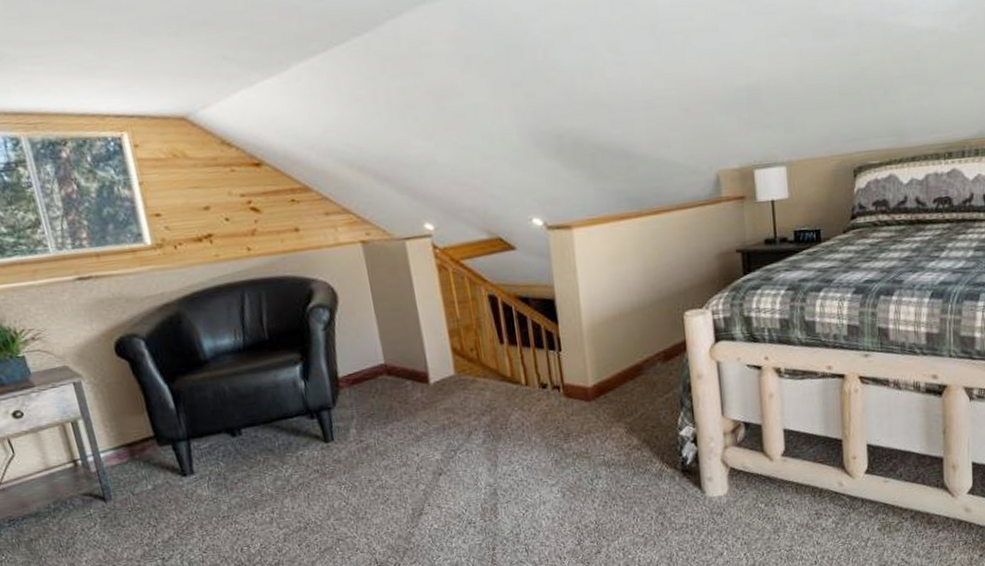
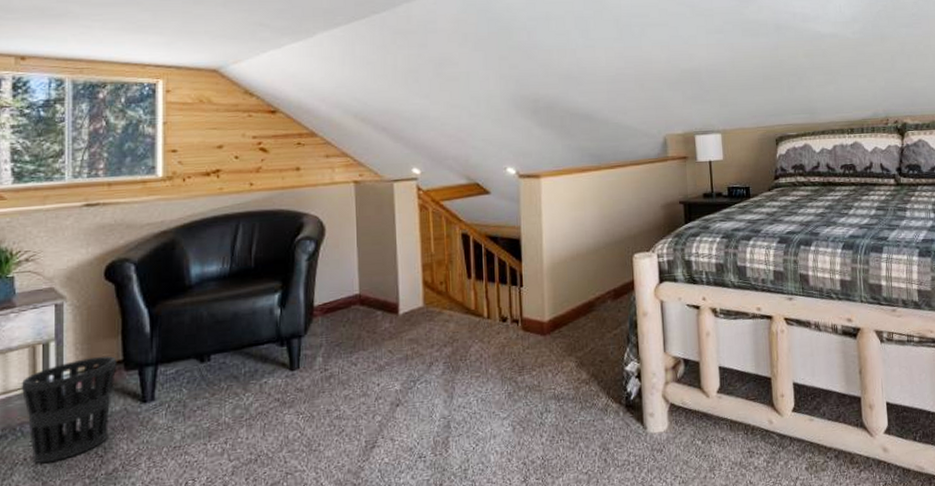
wastebasket: none [59,432,156,534] -> present [21,356,117,464]

